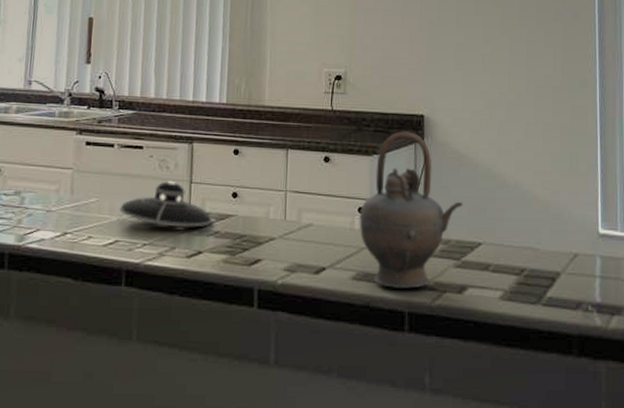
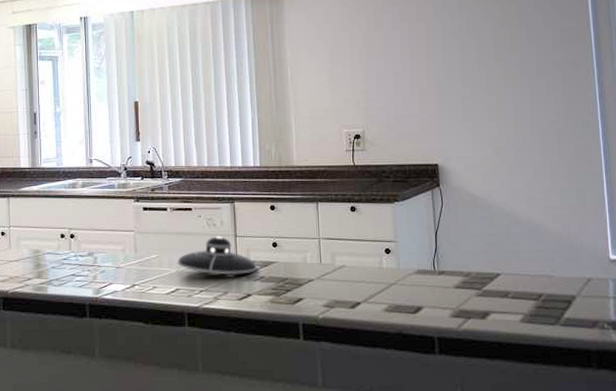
teapot: present [359,131,463,289] -> none [386,179,481,317]

